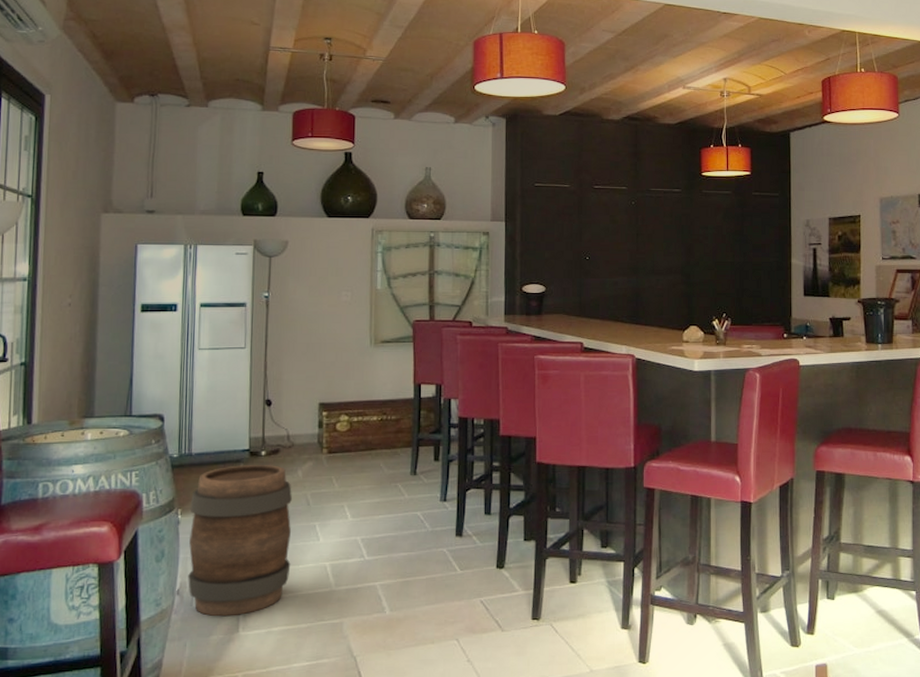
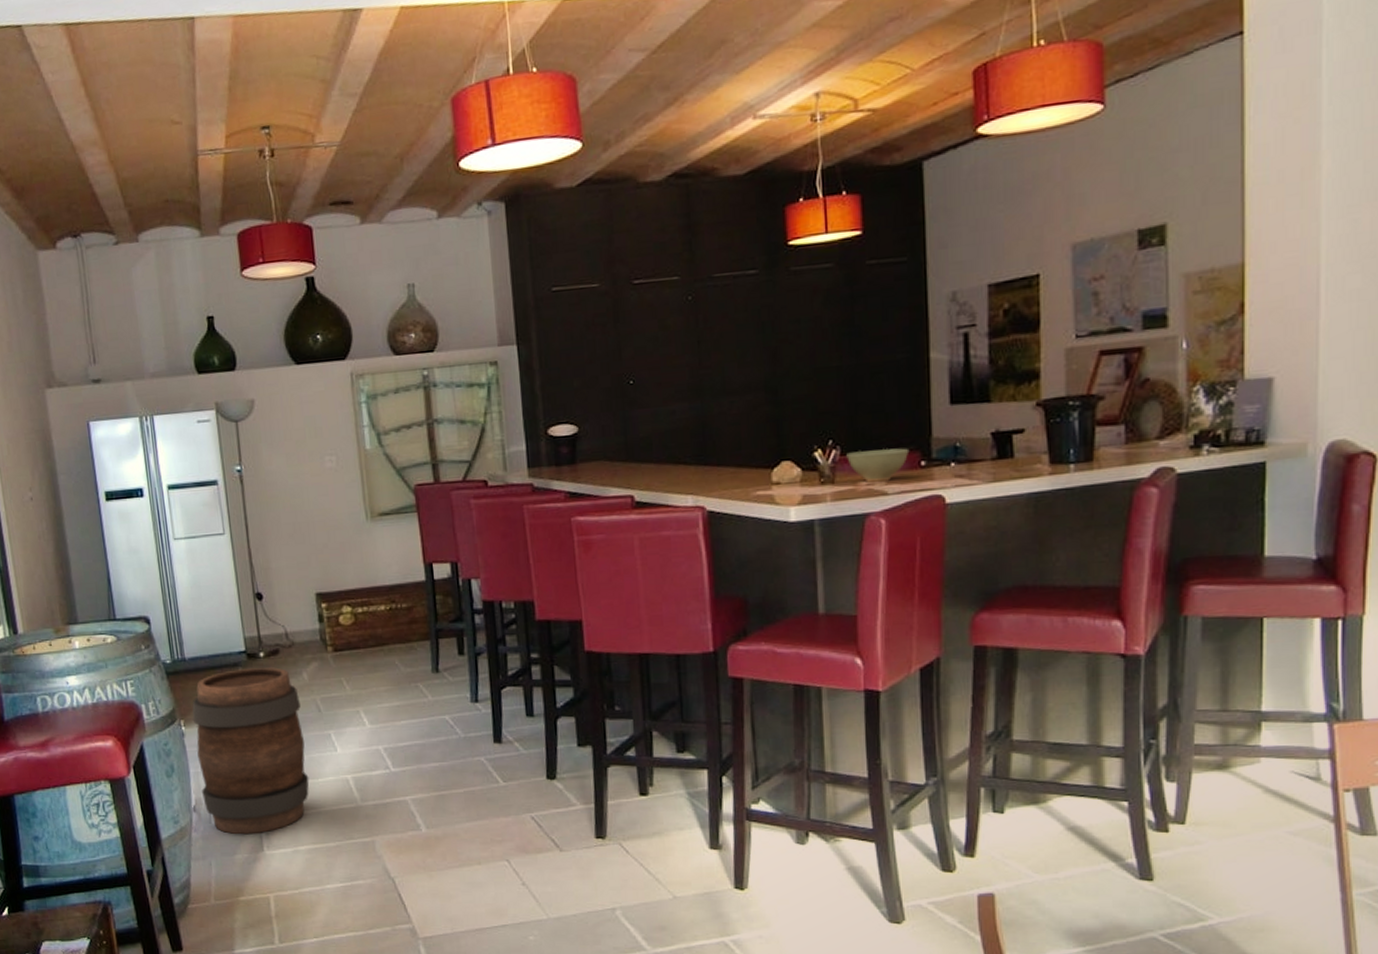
bowl: none [735,323,777,347] -> present [846,448,910,483]

